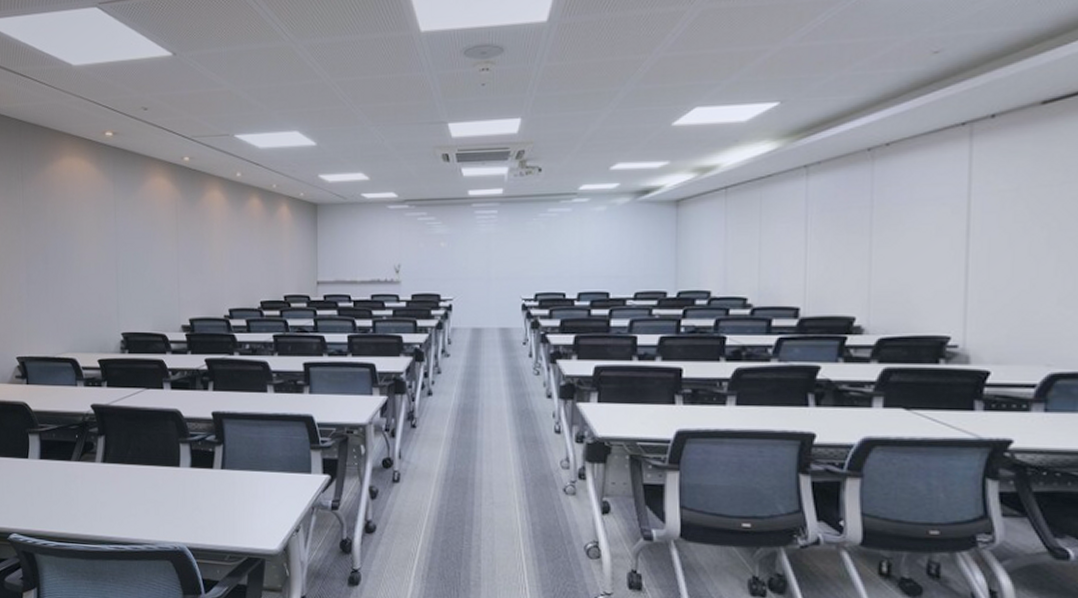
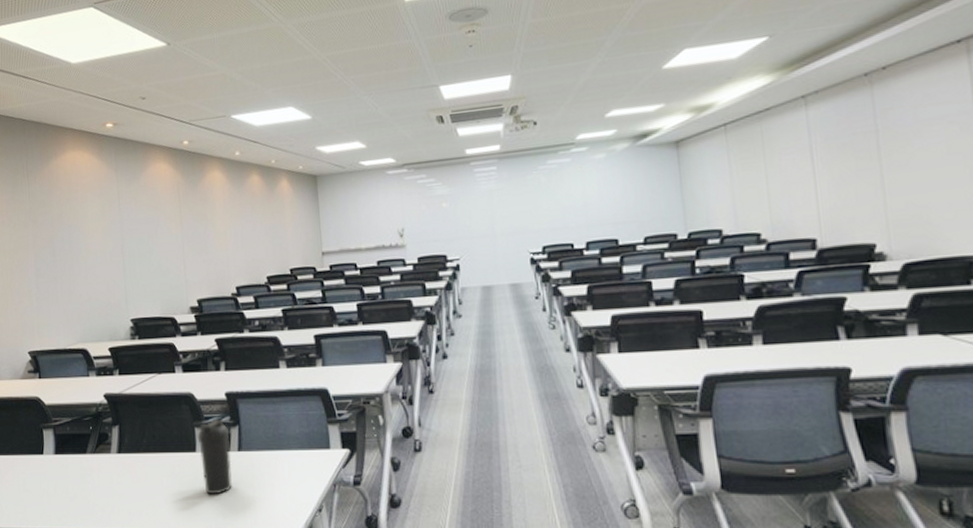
water bottle: none [182,436,214,509] -> present [197,418,232,495]

